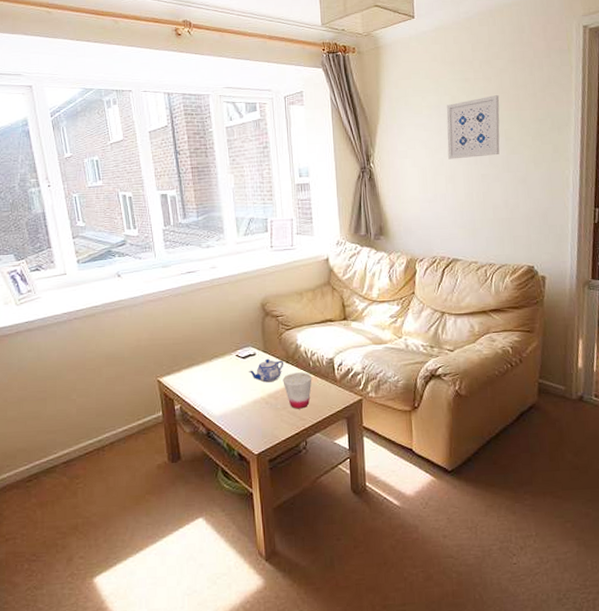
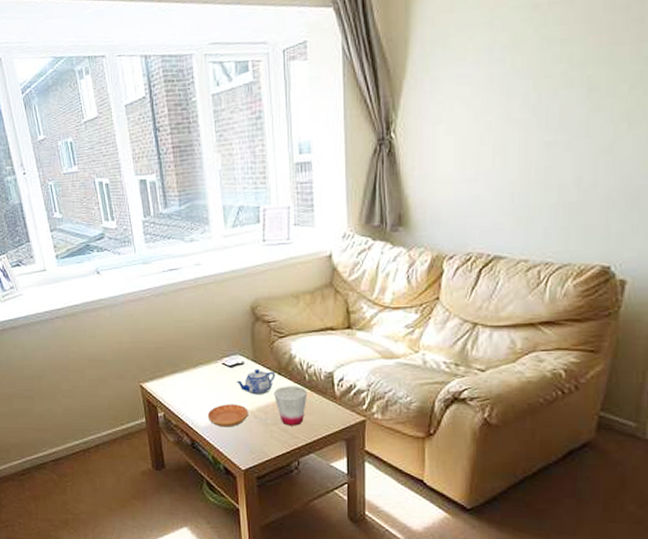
saucer: none [222,392,261,415] -> present [207,404,249,427]
wall art: present [446,95,500,160] -> none [499,25,585,123]

